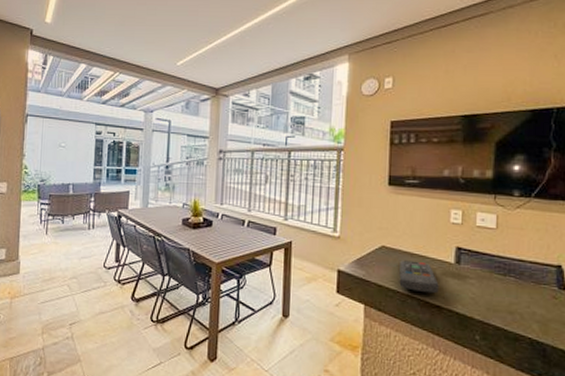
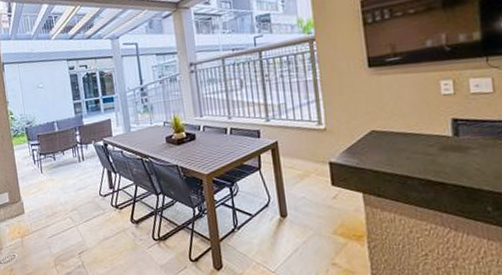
remote control: present [399,260,439,294] -> none [393,140,440,172]

